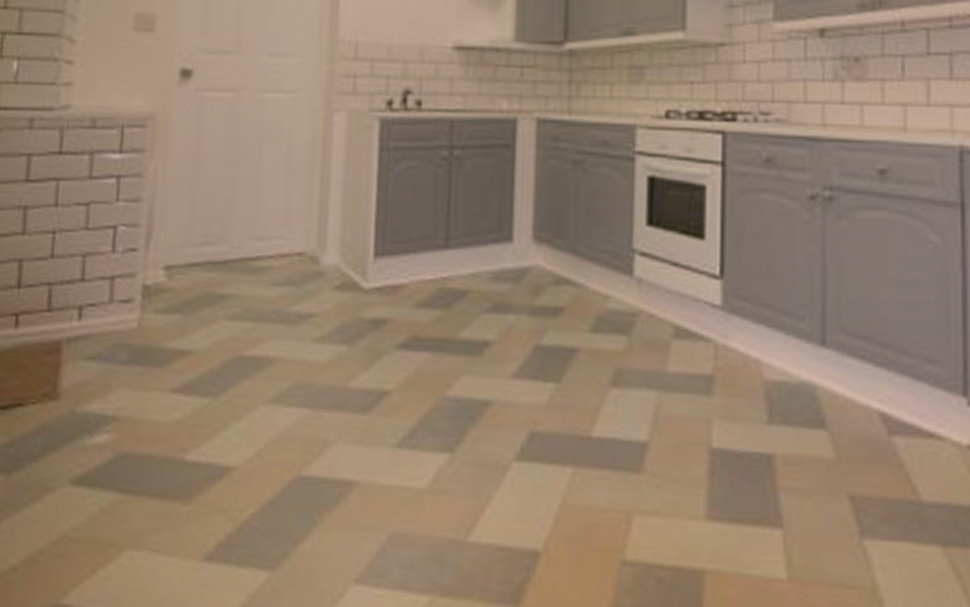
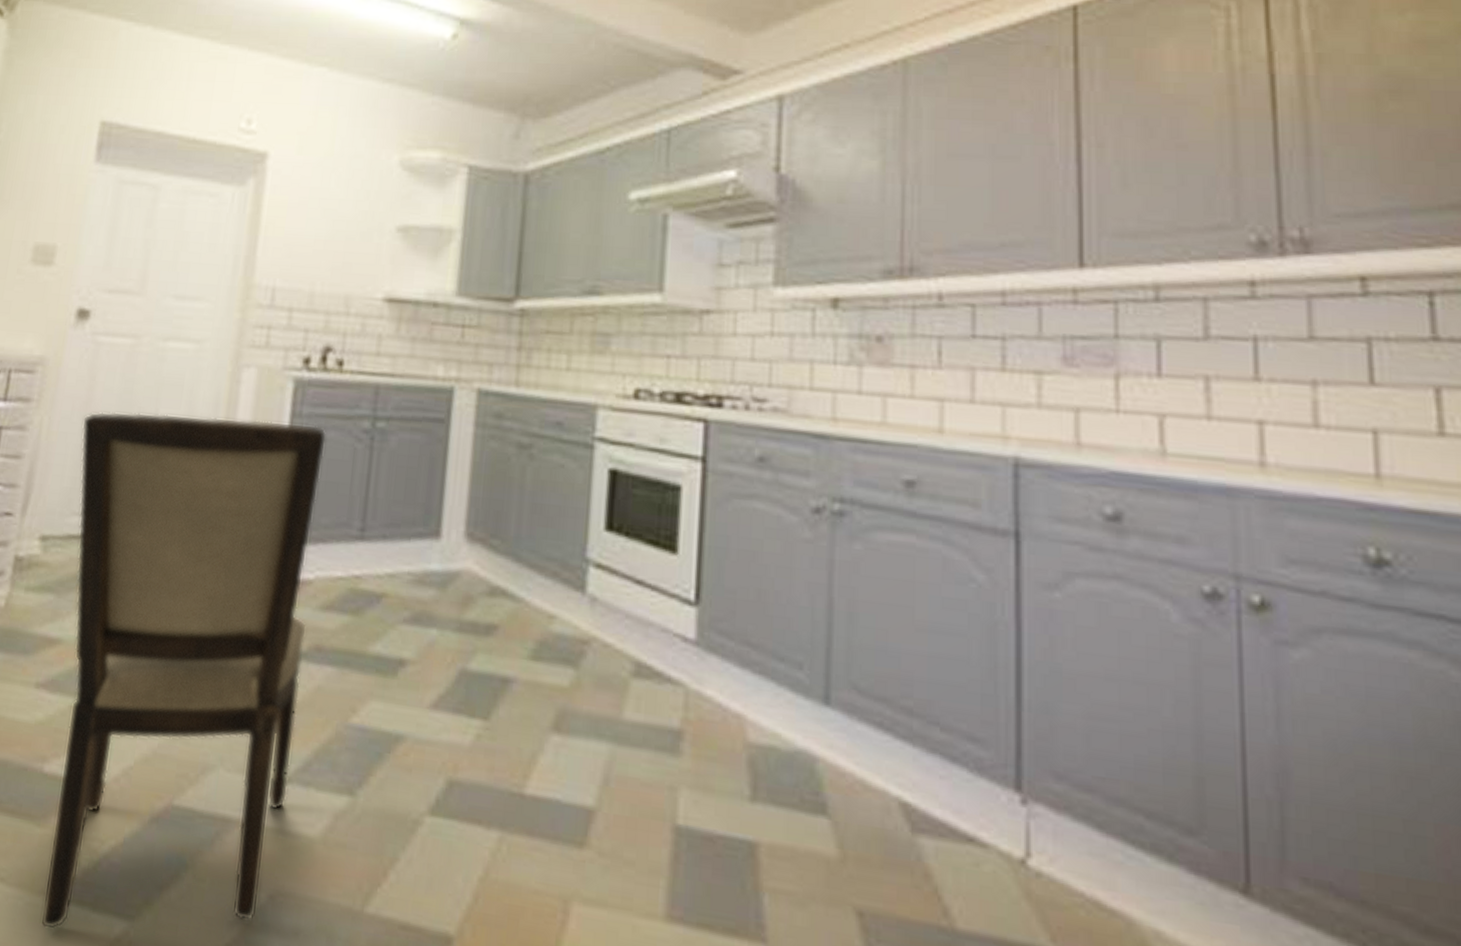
dining chair: none [193,155,412,586] -> present [40,411,327,930]

